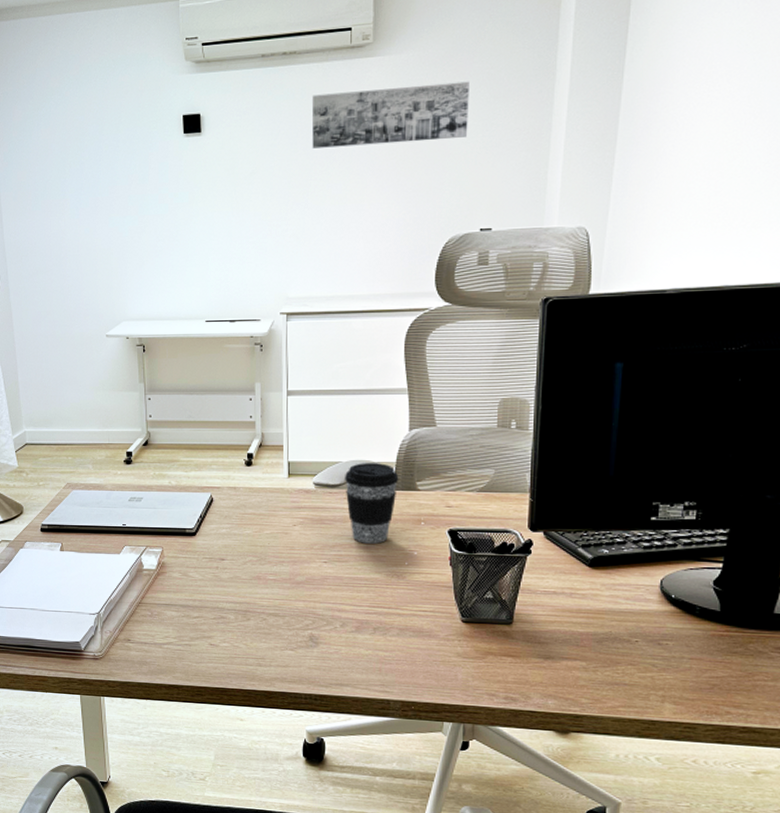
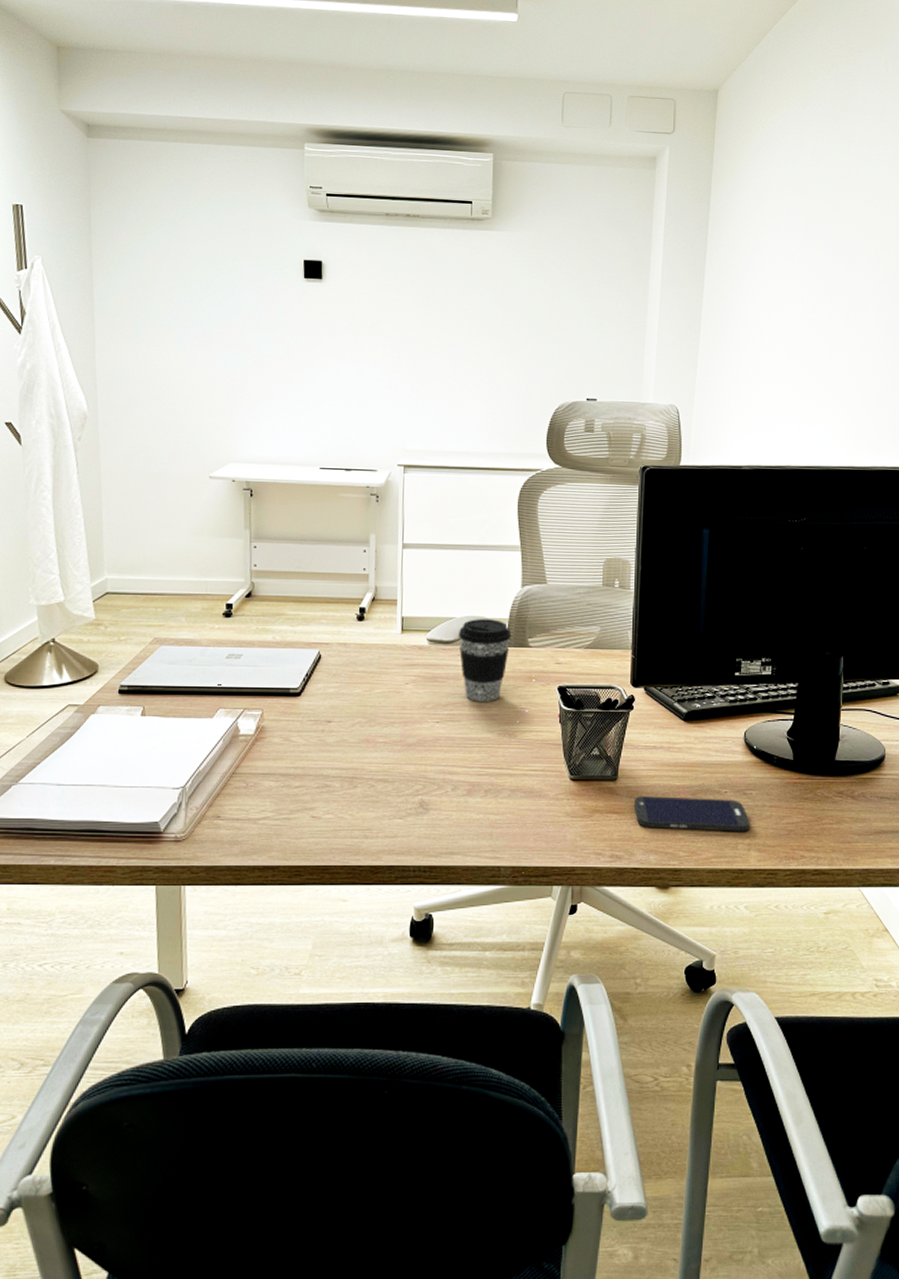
wall art: present [311,81,469,149] -> none [433,258,577,314]
smartphone: none [530,641,665,683] -> present [633,796,750,831]

